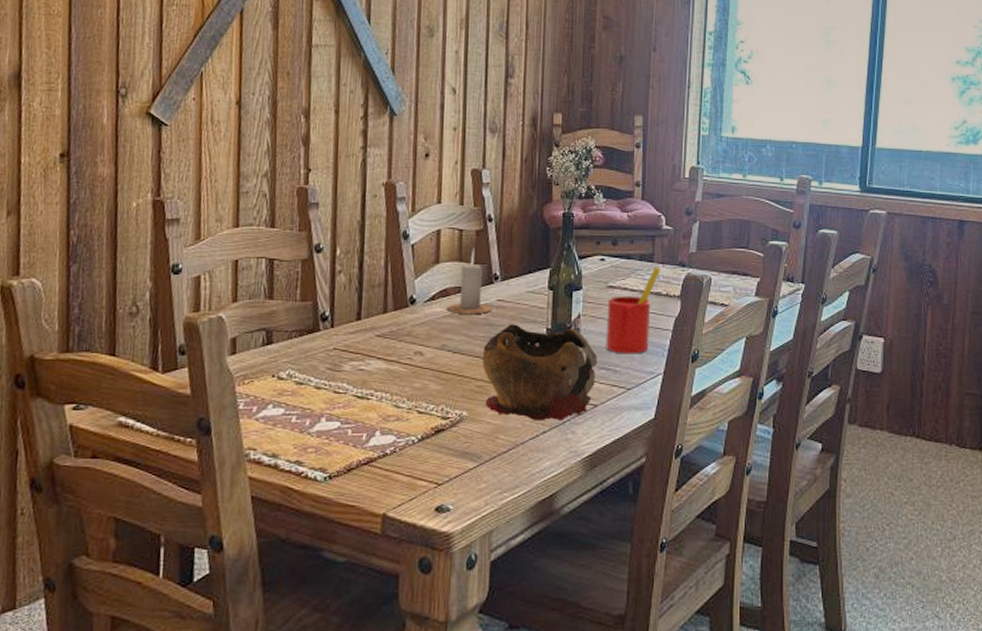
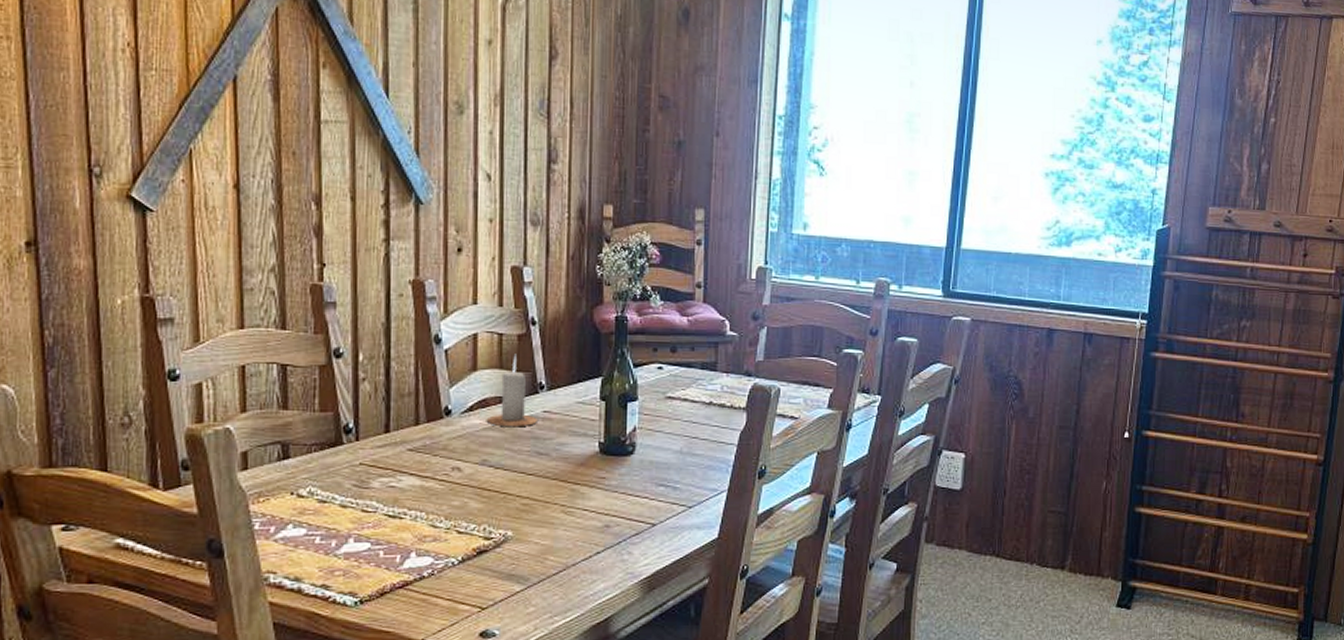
decorative bowl: present [482,324,597,421] -> none [528,437,655,541]
straw: present [606,267,662,354] -> none [665,376,725,470]

